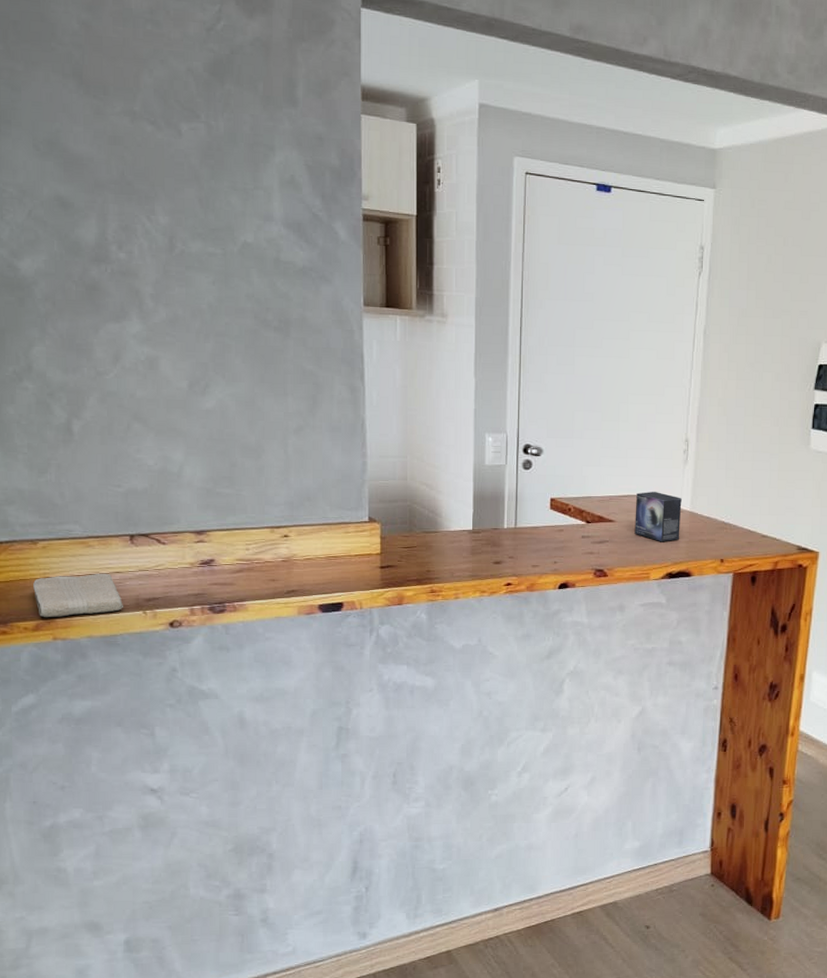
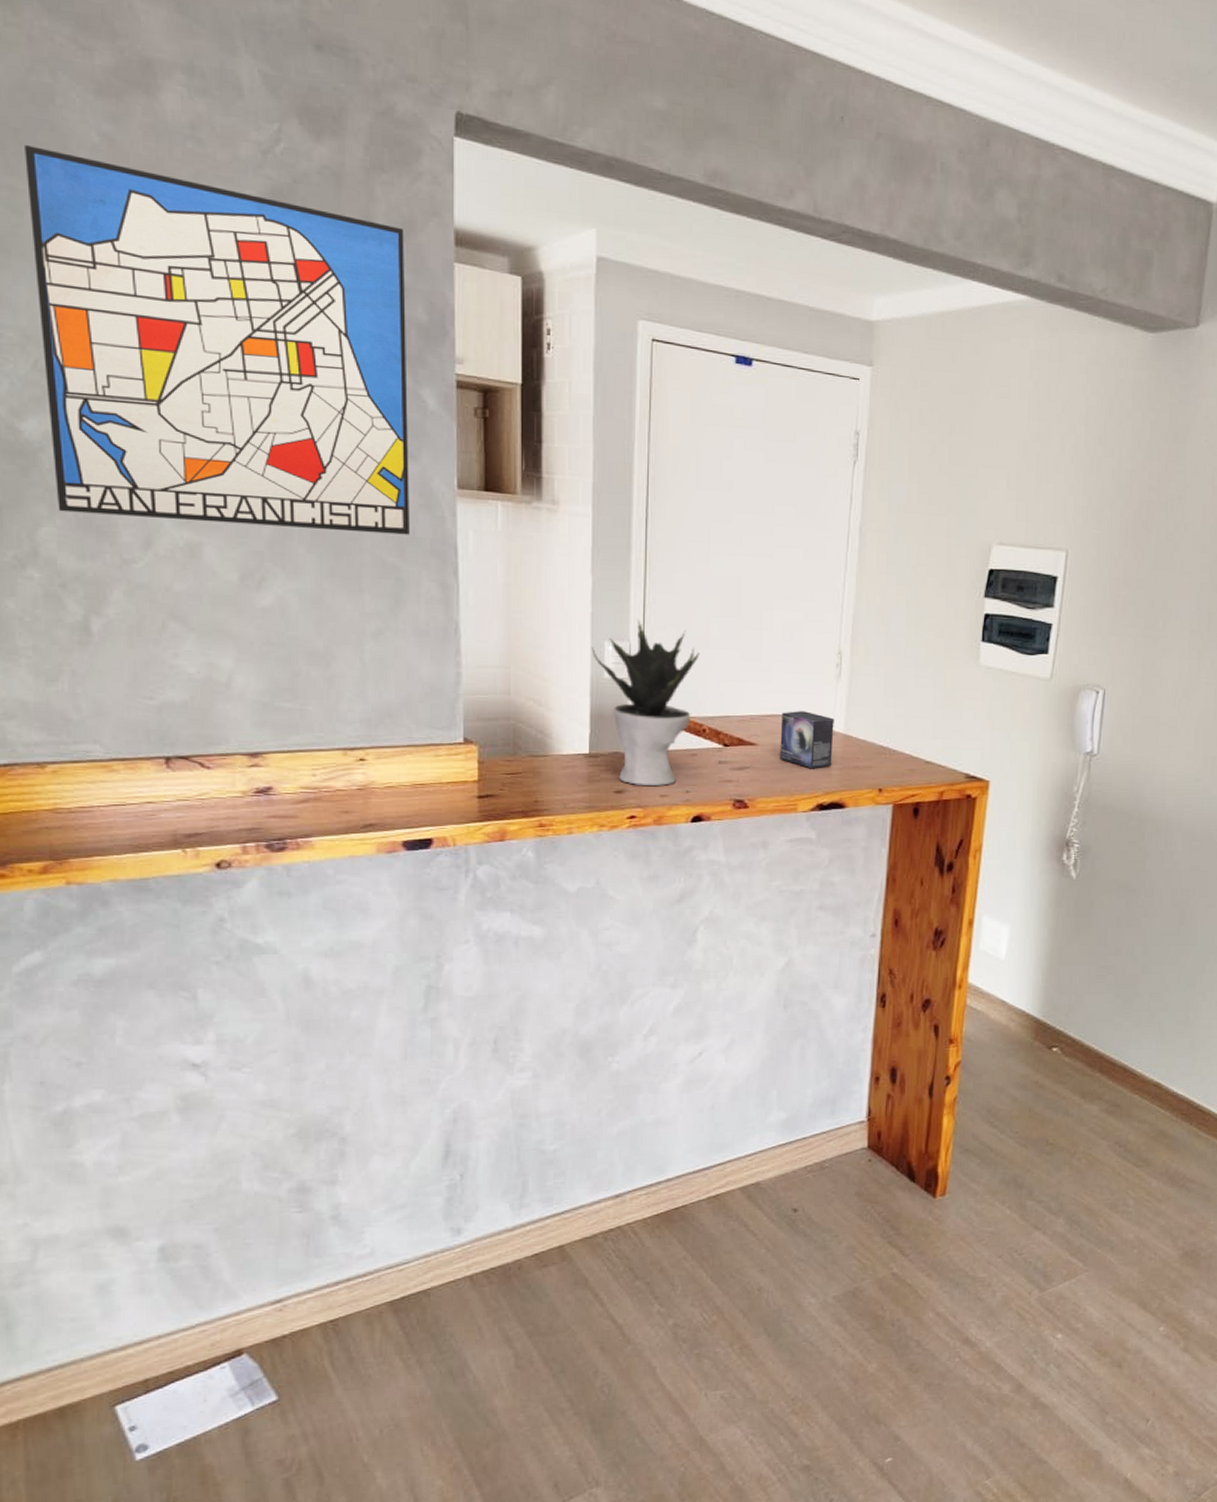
wall art: none [22,34,324,346] -> present [25,145,409,535]
washcloth: present [33,573,123,618] -> none [40,803,157,858]
potted plant: none [474,414,566,557] -> present [591,619,700,786]

